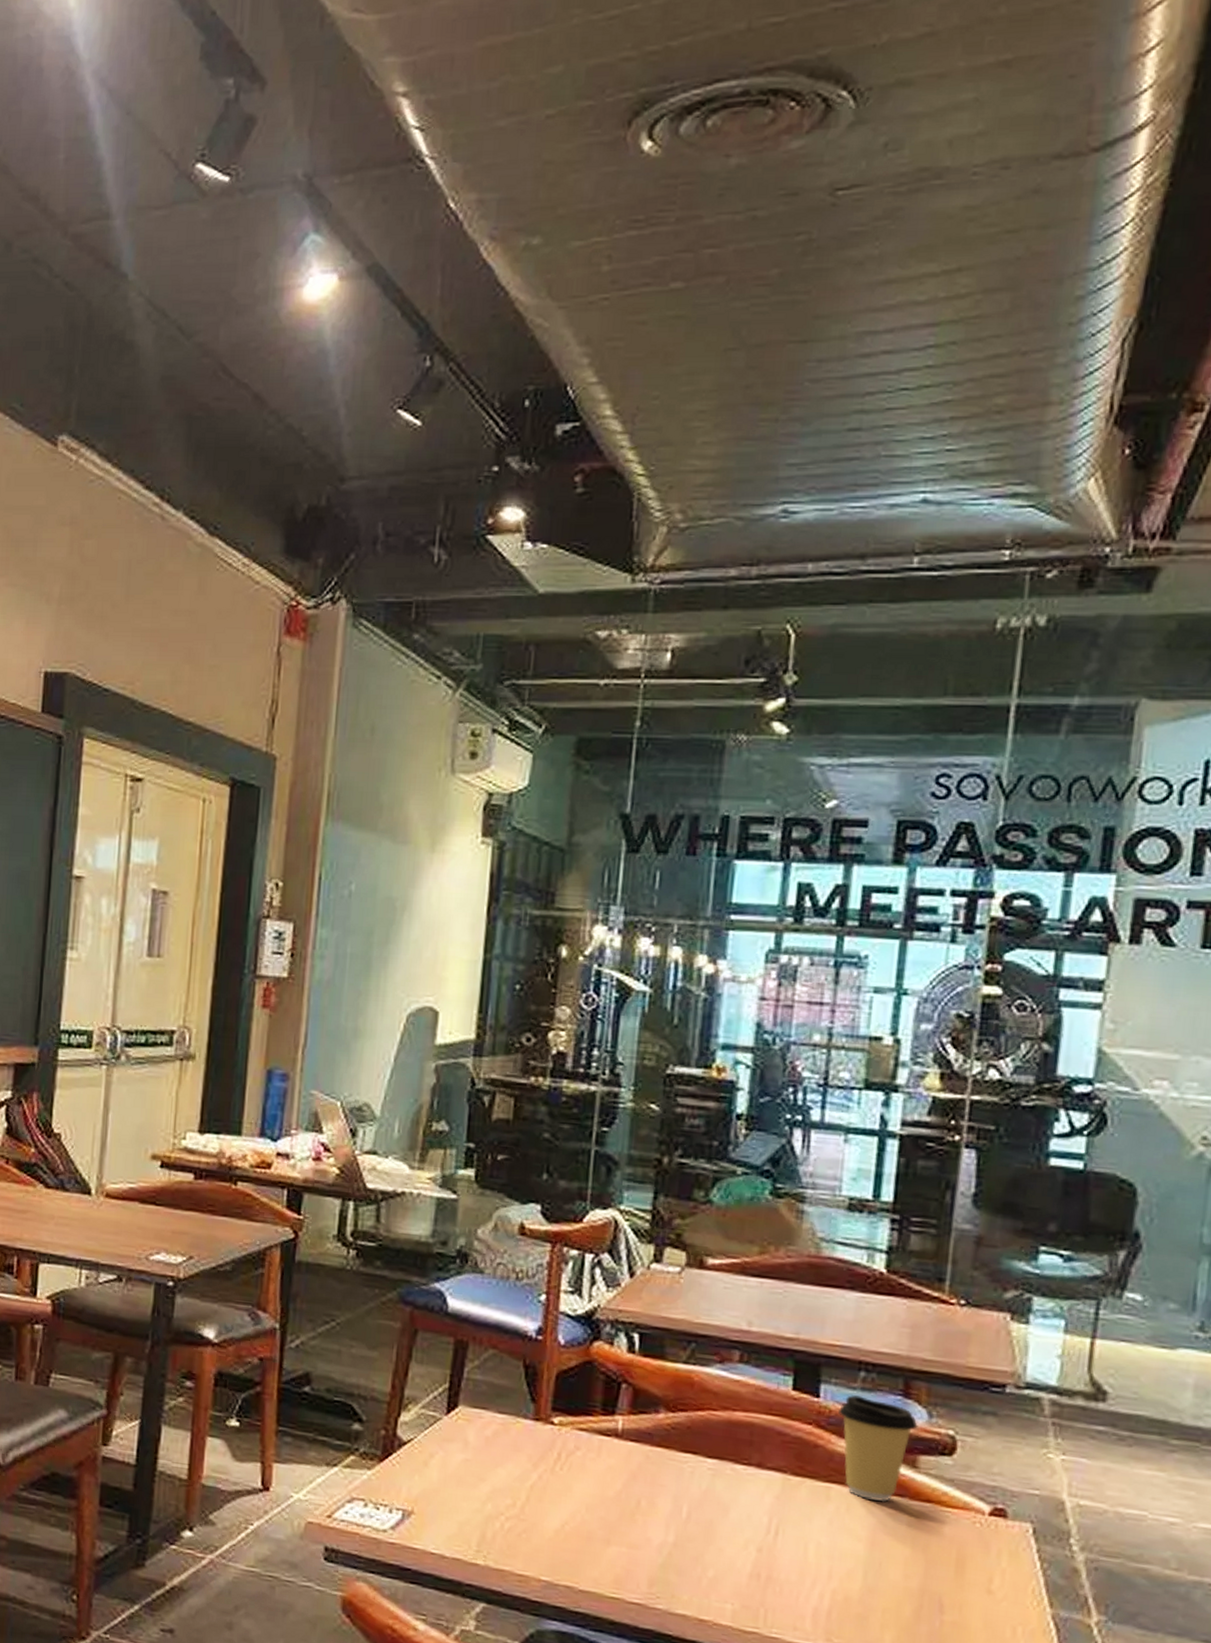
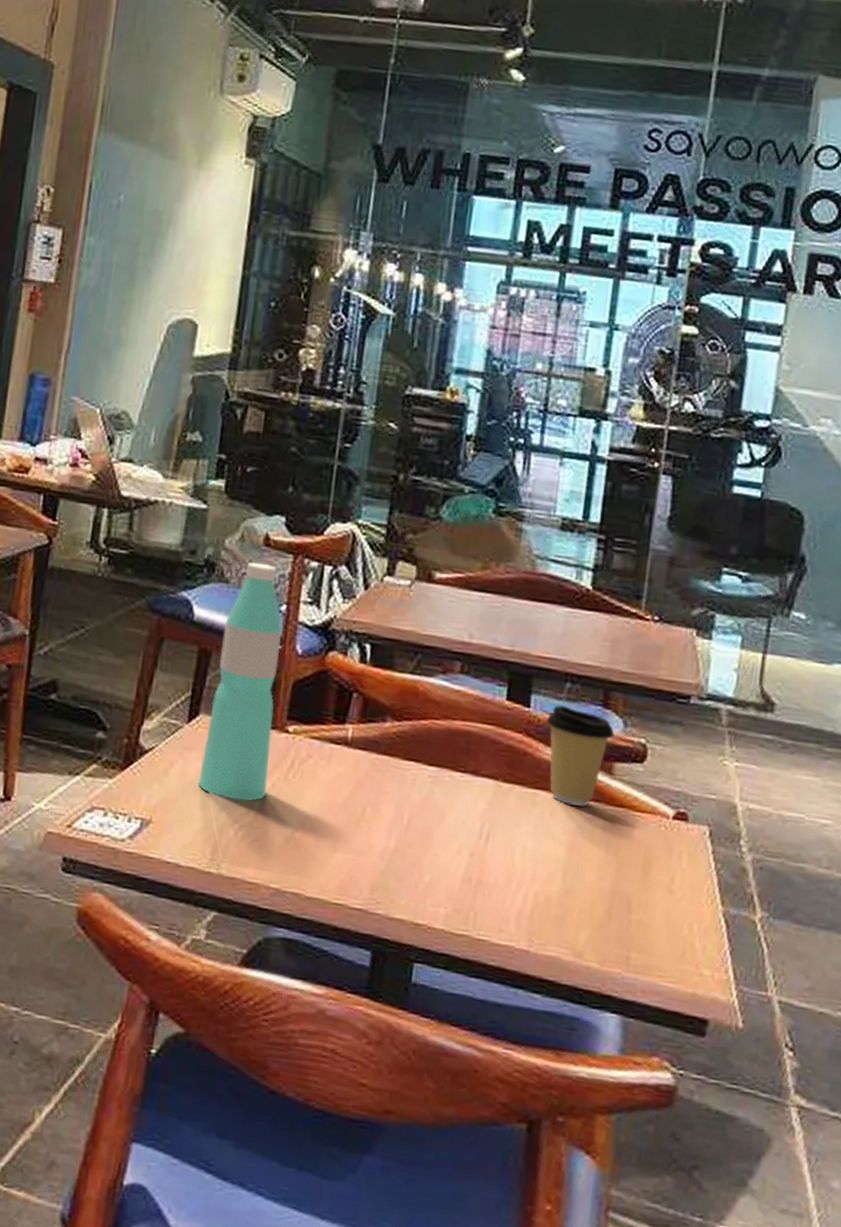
water bottle: none [459,1251,542,1494] -> present [197,562,282,802]

